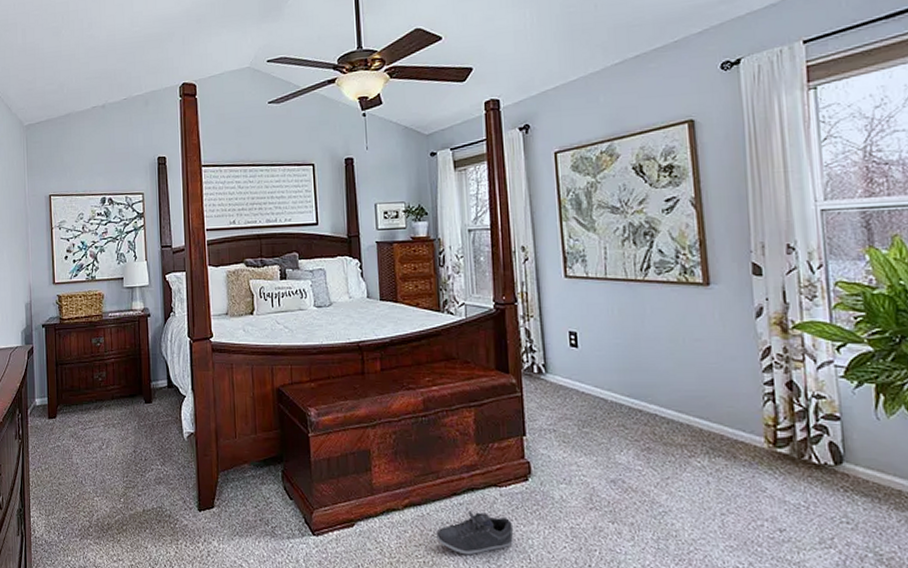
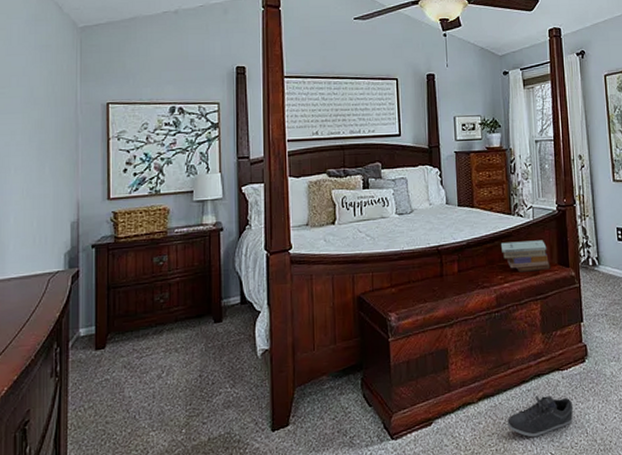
books: none [429,341,487,375] -> present [501,240,551,272]

